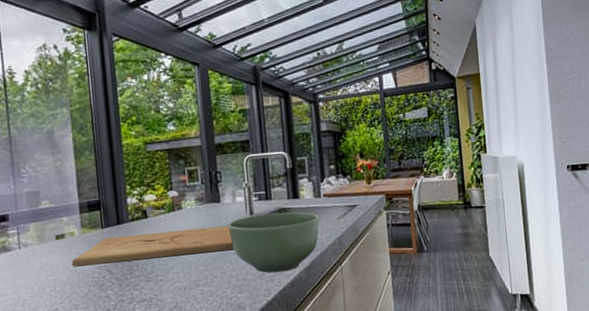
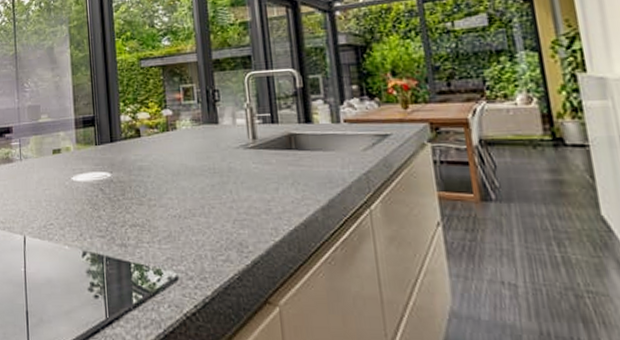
cutting board: present [72,225,235,267] -> none [67,149,235,183]
bowl: present [227,212,320,273] -> none [227,138,339,209]

